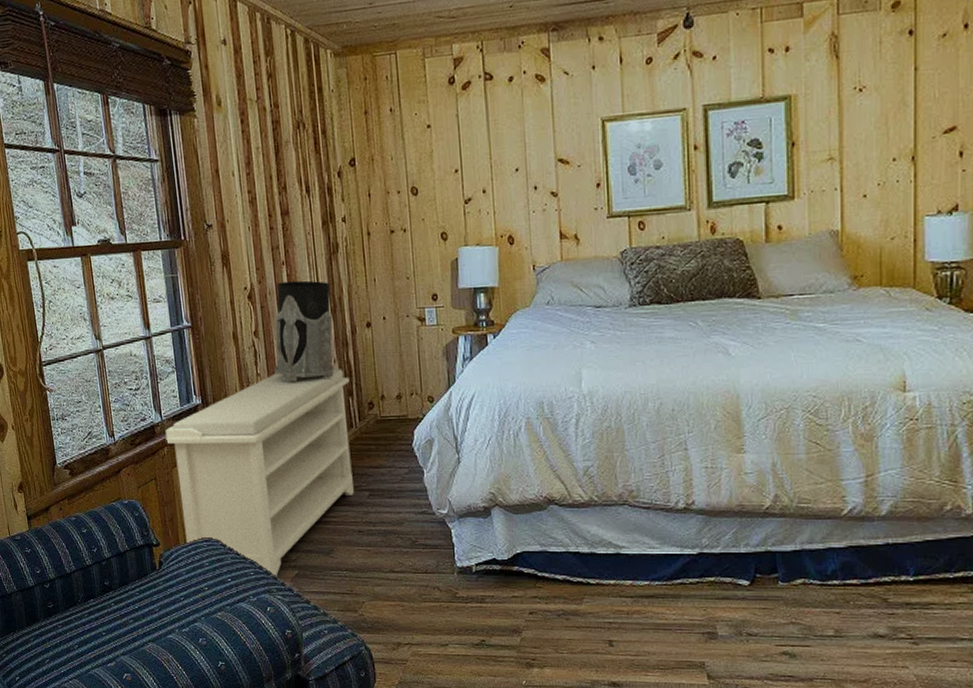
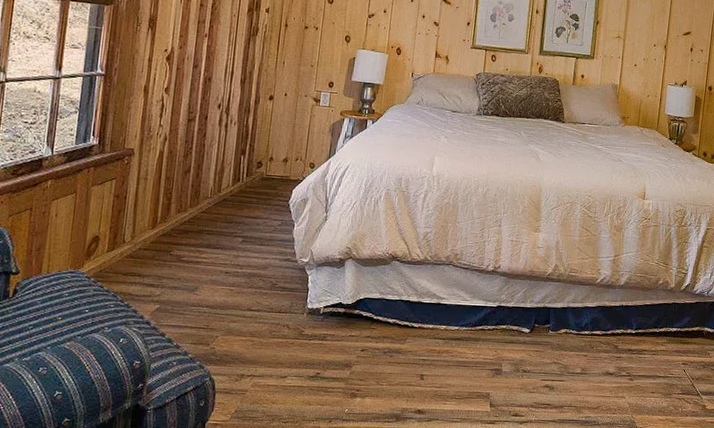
bench: present [165,369,354,576] -> none [50,126,245,309]
lantern: present [274,280,335,381] -> none [176,50,244,138]

